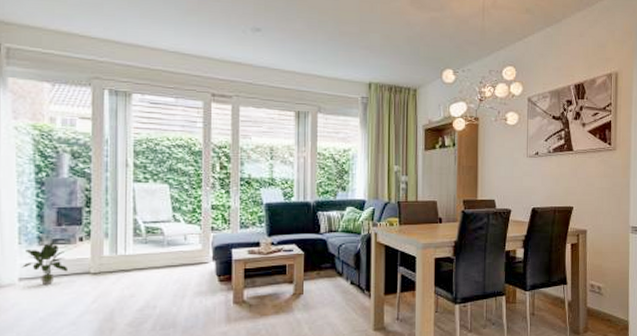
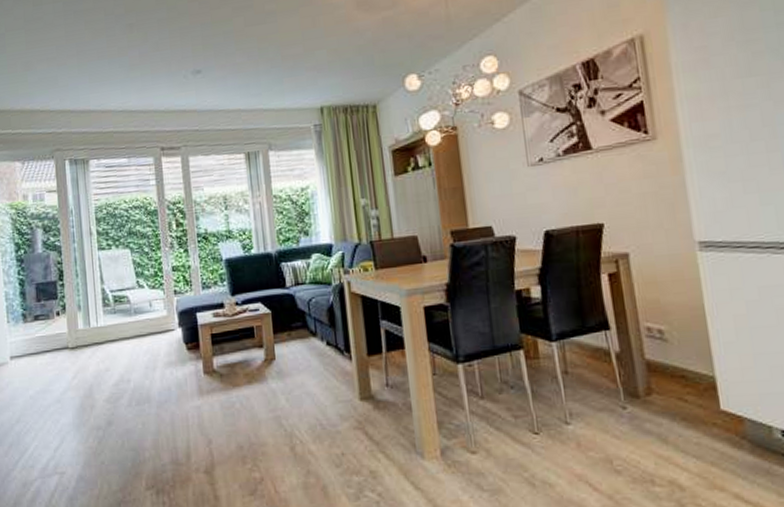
potted plant: present [21,242,67,286] -> none [11,318,49,363]

